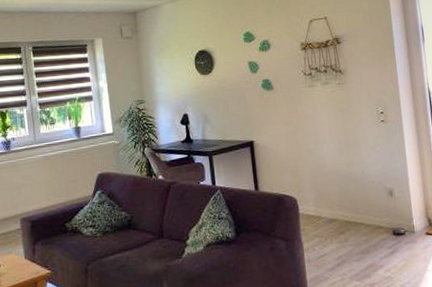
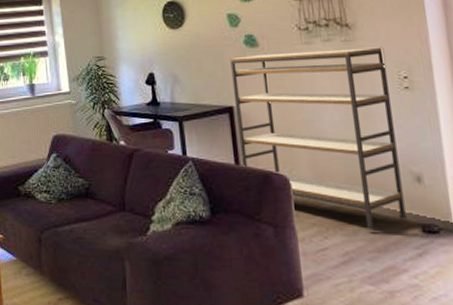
shelving unit: none [251,88,384,237] -> present [230,47,408,231]

